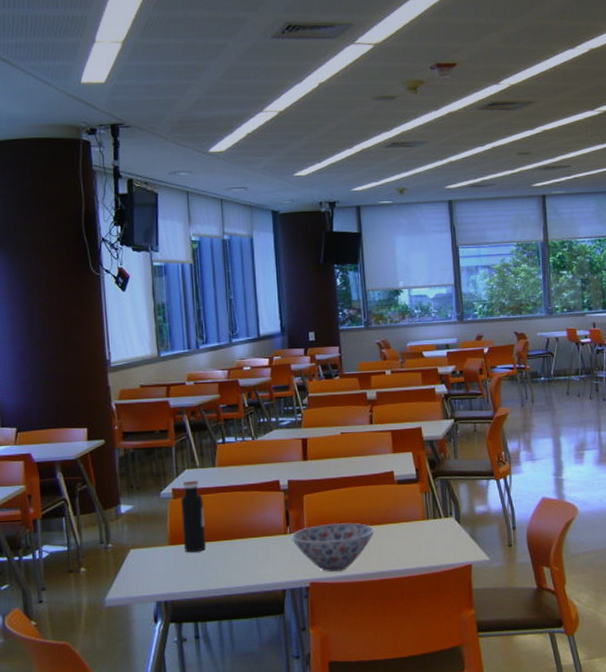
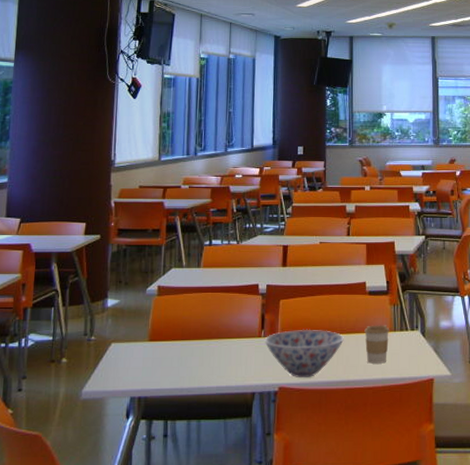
water bottle: present [181,481,206,553] -> none [162,280,186,350]
coffee cup: none [395,513,423,554] -> present [364,325,390,364]

